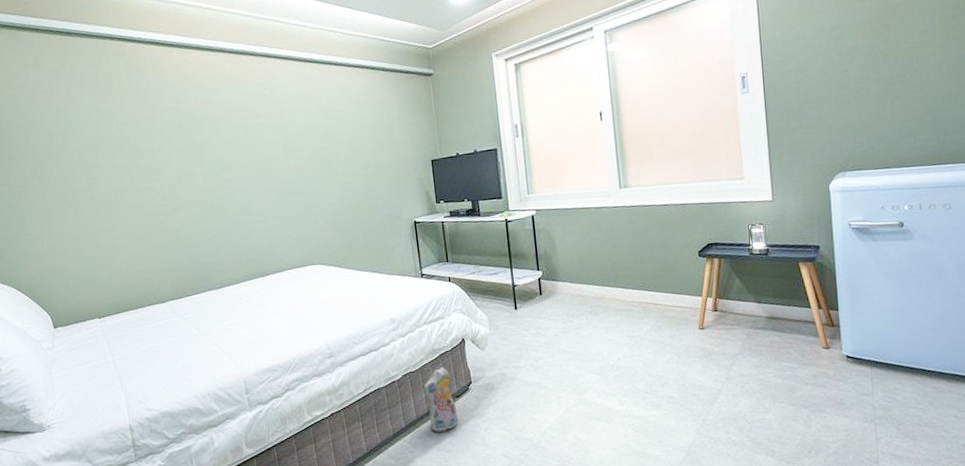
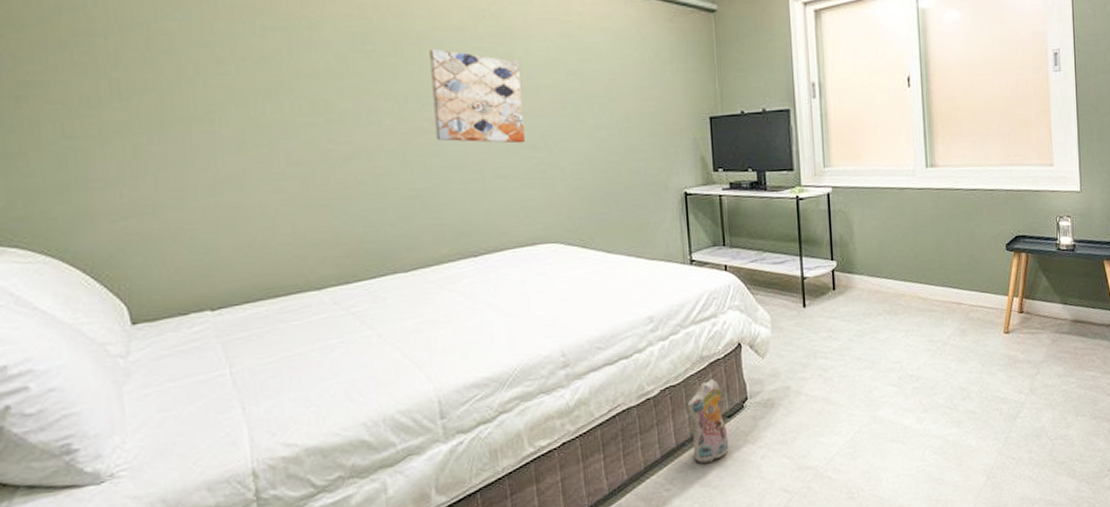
wall art: none [224,126,293,193] -> present [429,48,525,144]

